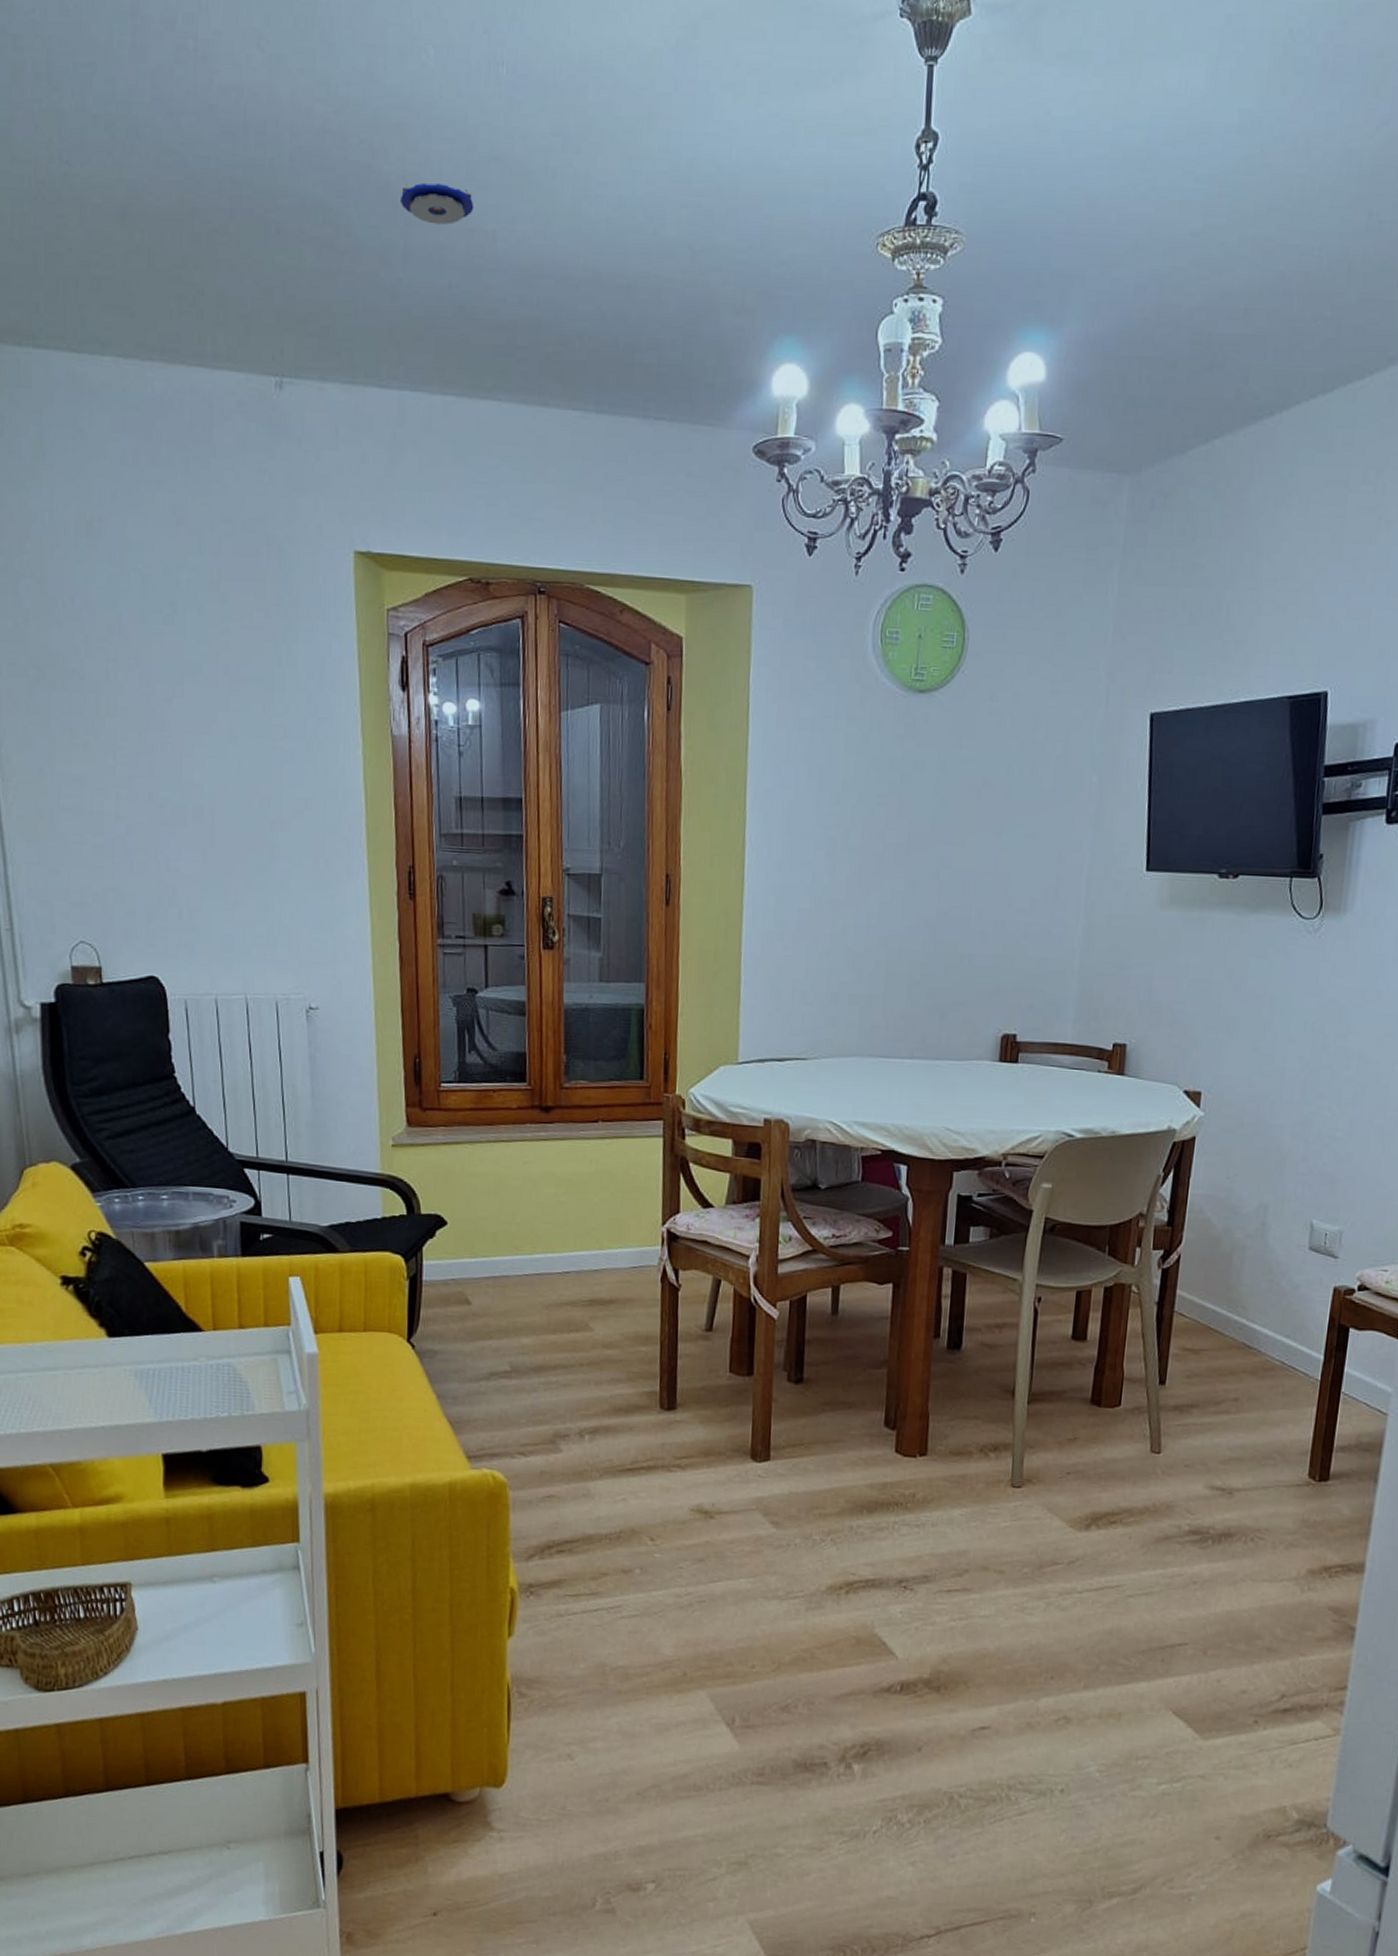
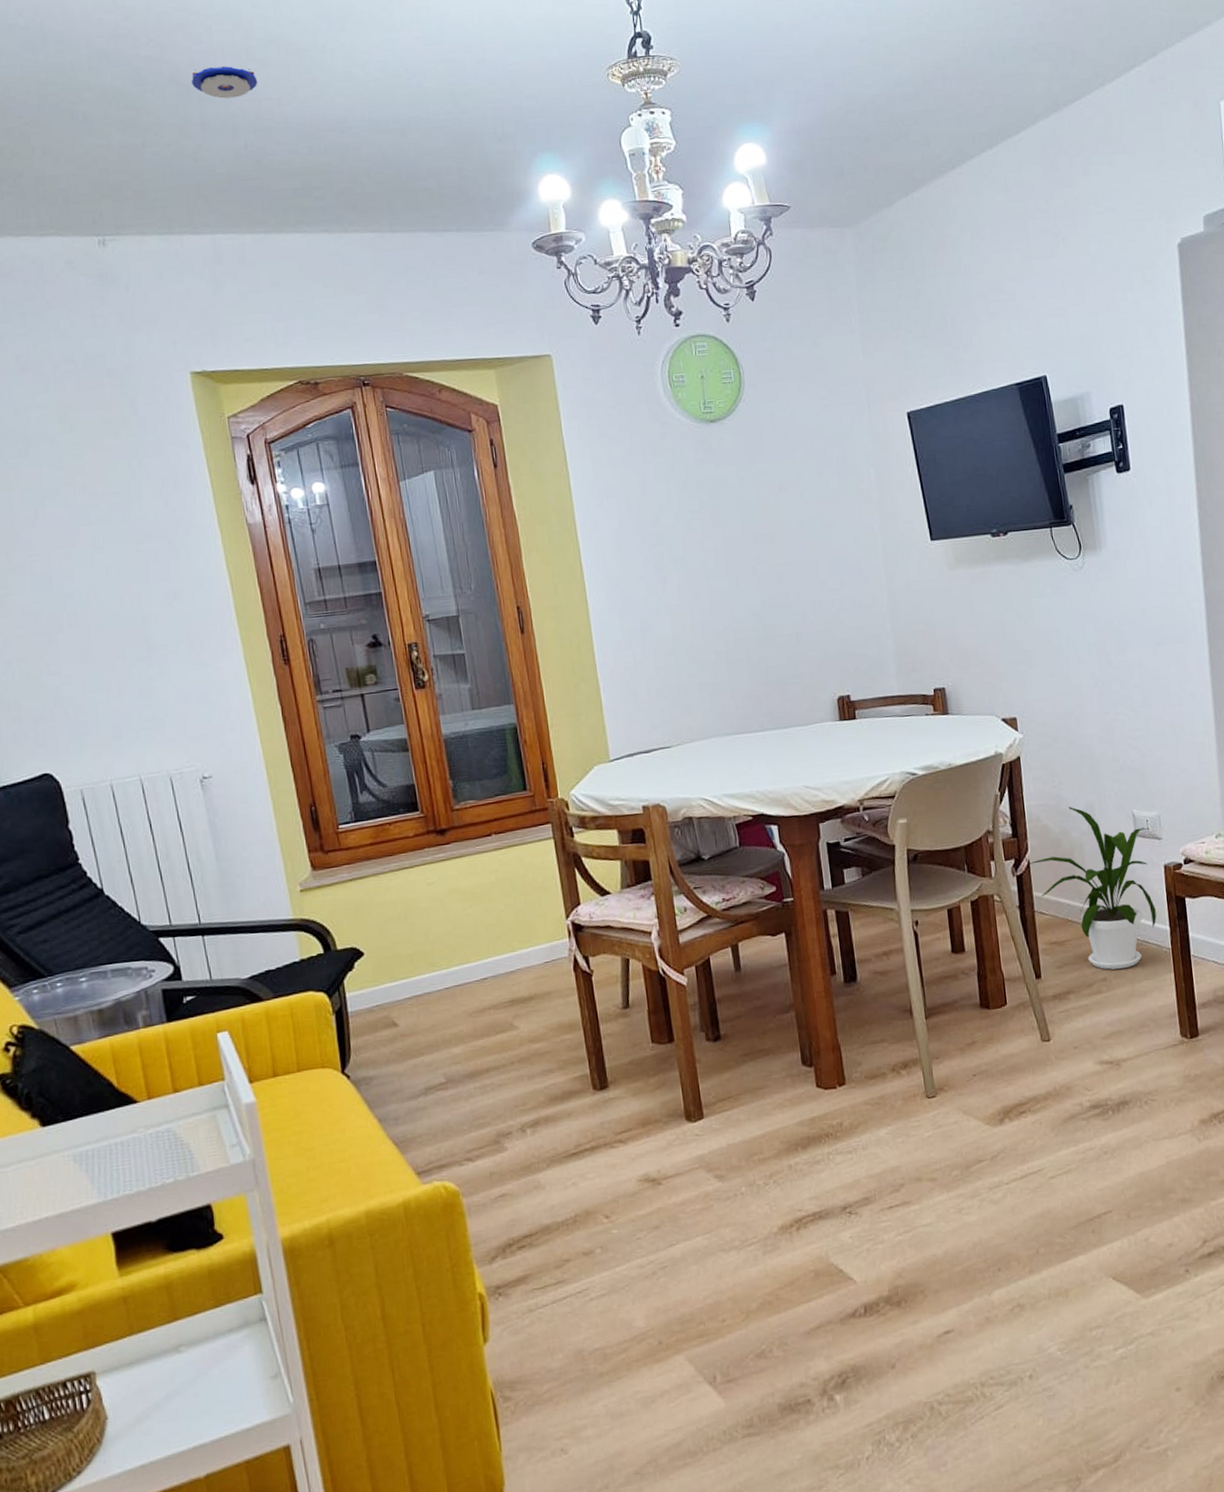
house plant: none [1179,1203,1326,1393] -> present [1028,806,1157,970]

